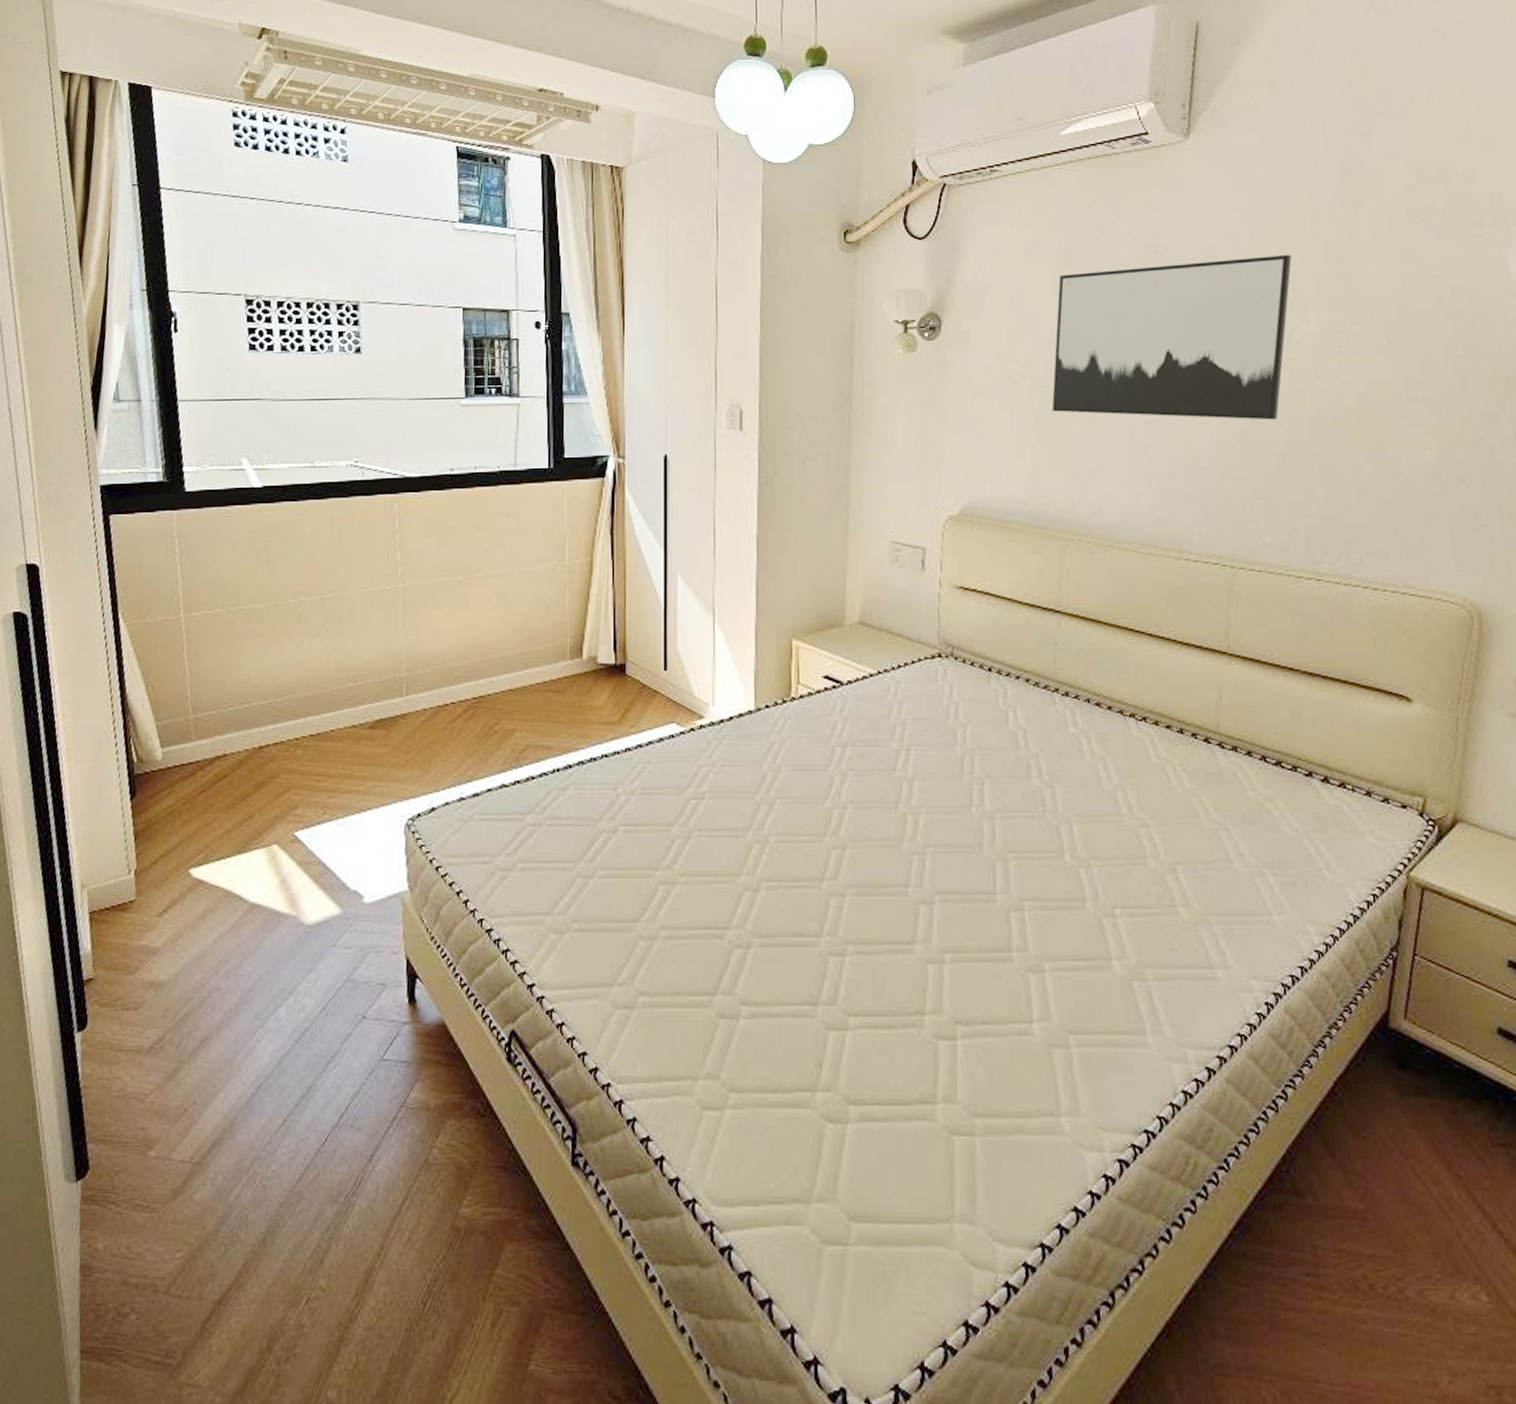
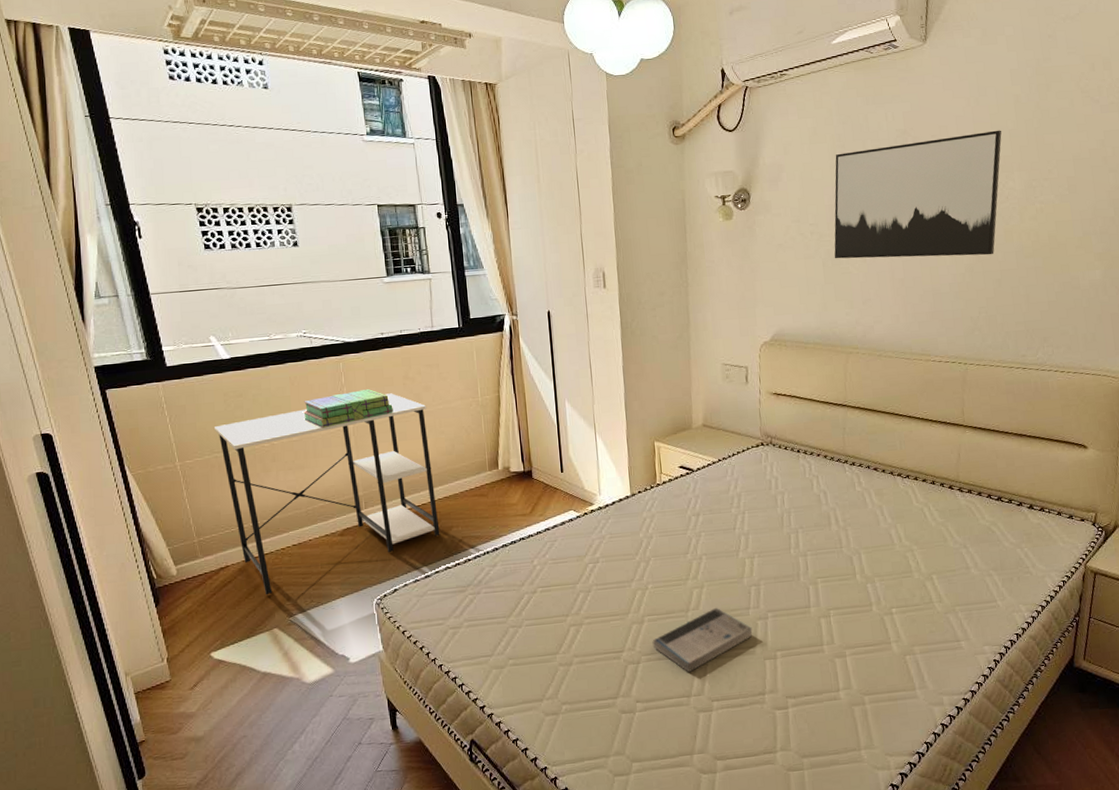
desk: none [231,547,499,799] -> present [213,393,440,595]
stack of books: none [341,539,455,585] -> present [302,389,393,428]
book: none [769,879,911,971] -> present [652,607,752,673]

